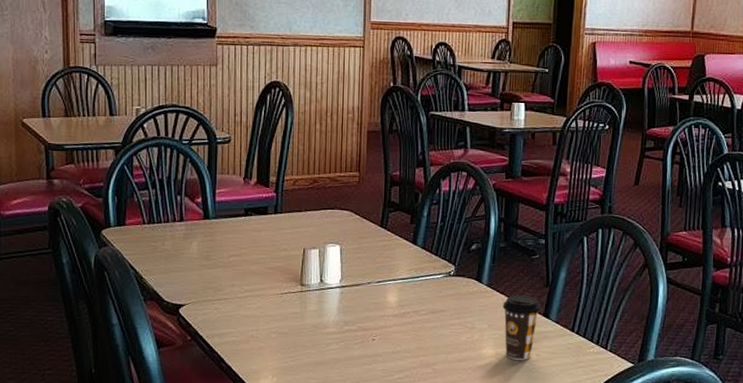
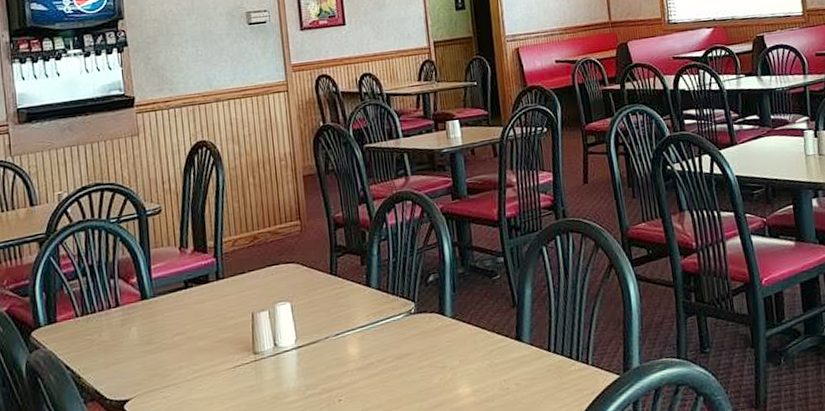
coffee cup: present [502,294,541,360] -> none [471,320,513,395]

